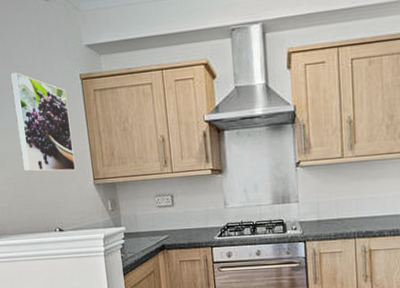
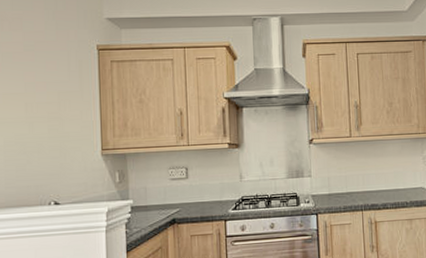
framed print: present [10,72,76,172] -> none [16,36,82,141]

